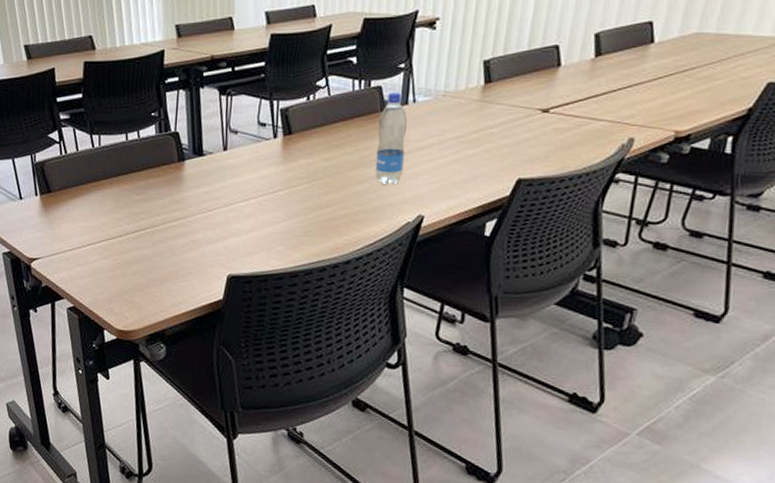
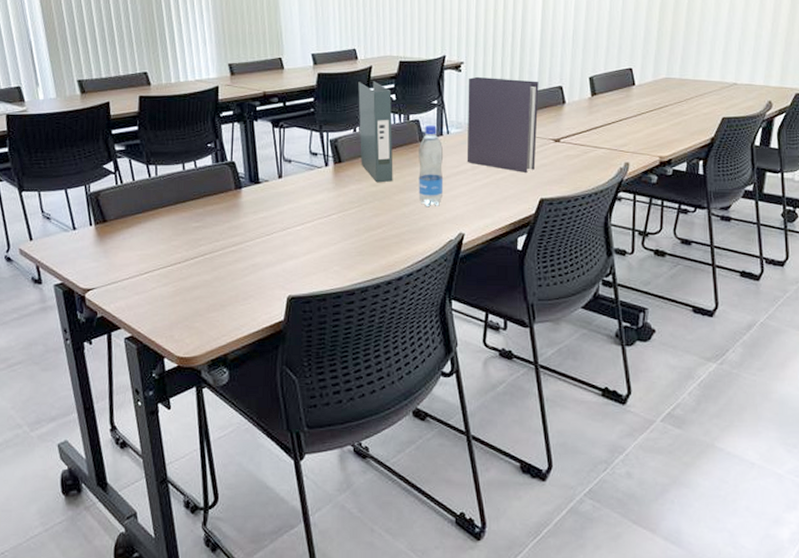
binder: none [313,42,353,157] -> present [358,81,393,183]
binder: none [433,34,530,148] -> present [466,76,539,173]

